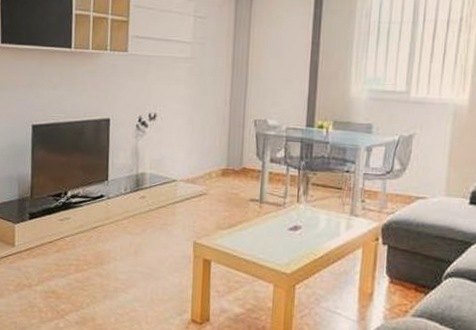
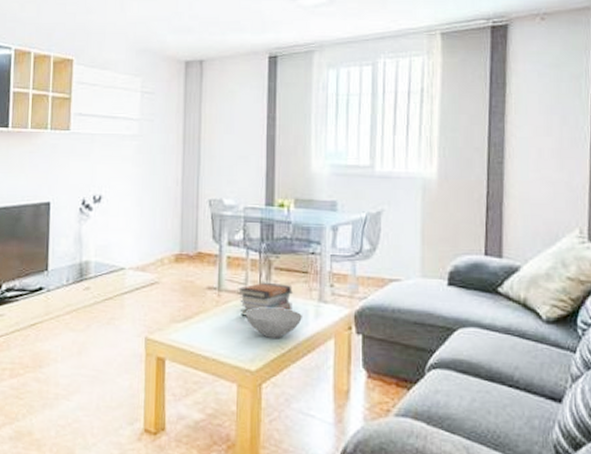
book stack: none [277,196,327,226] -> present [237,282,293,316]
bowl: none [283,219,335,246] -> present [245,308,302,338]

